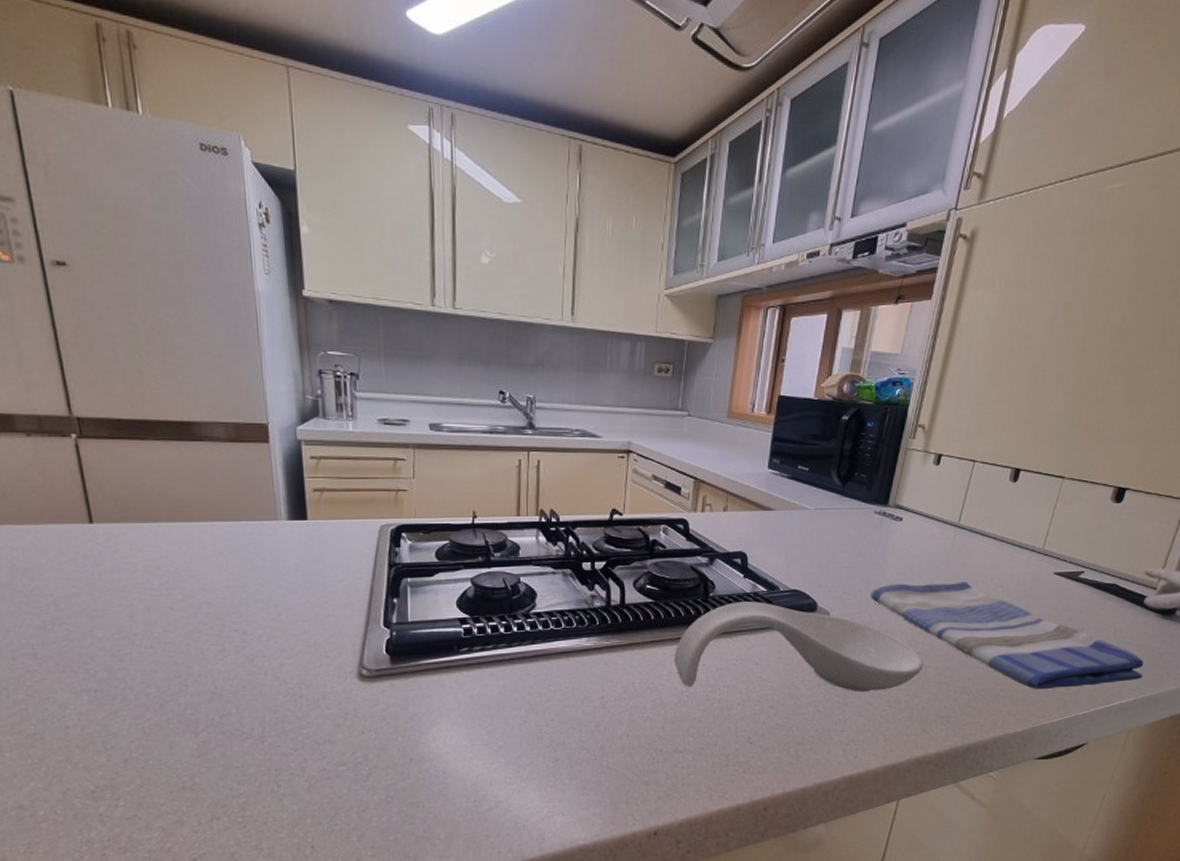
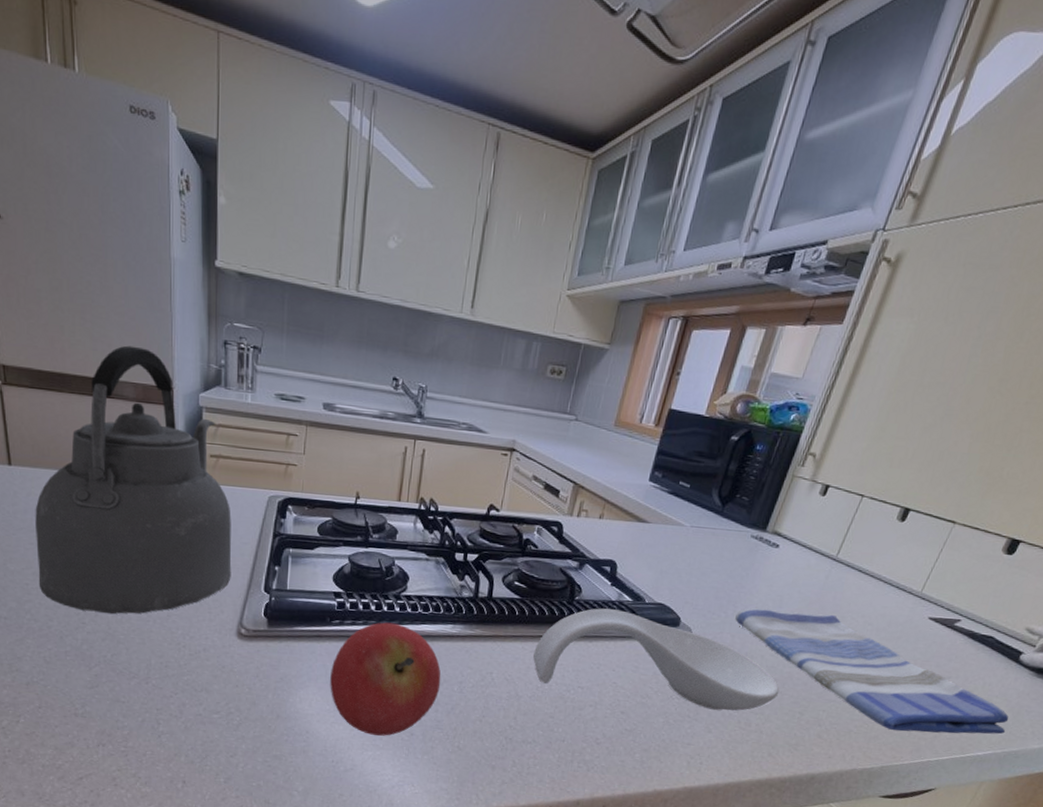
kettle: none [122,384,347,672] -> present [35,345,232,614]
fruit: none [463,643,582,766] -> present [330,622,441,736]

